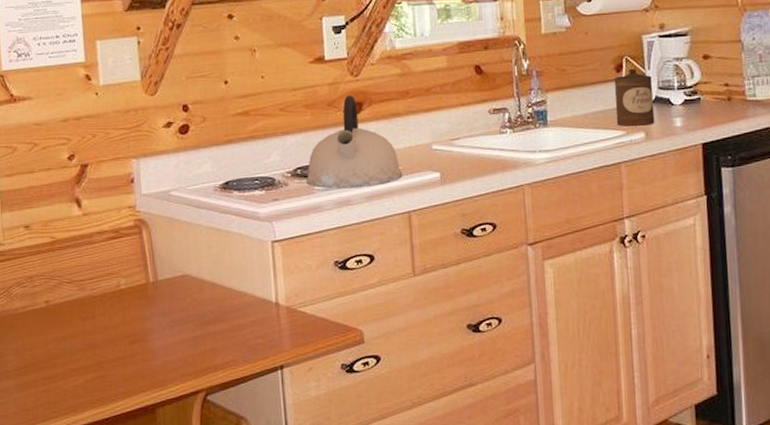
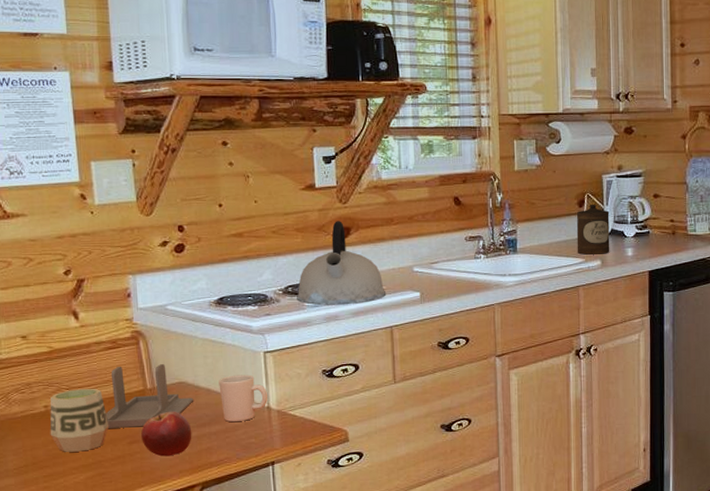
cup: none [50,281,111,352] -> present [49,388,109,452]
napkin holder: none [106,255,198,326] -> present [105,364,194,428]
fruit: none [143,307,196,358] -> present [141,411,192,457]
mug: none [224,266,277,320] -> present [219,374,268,423]

